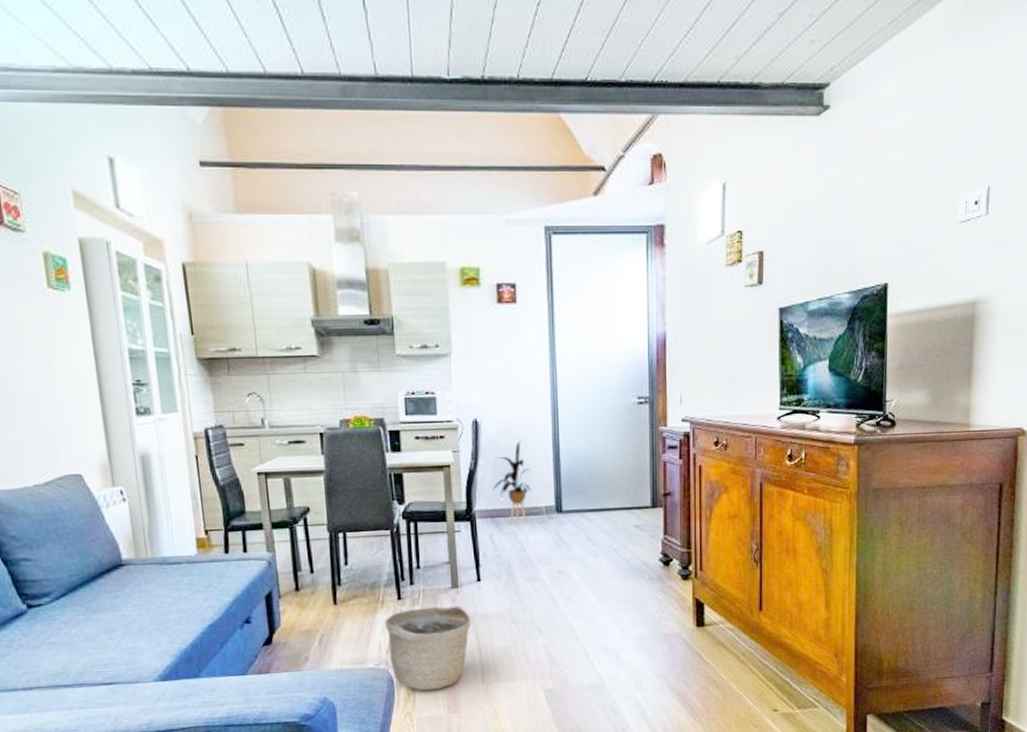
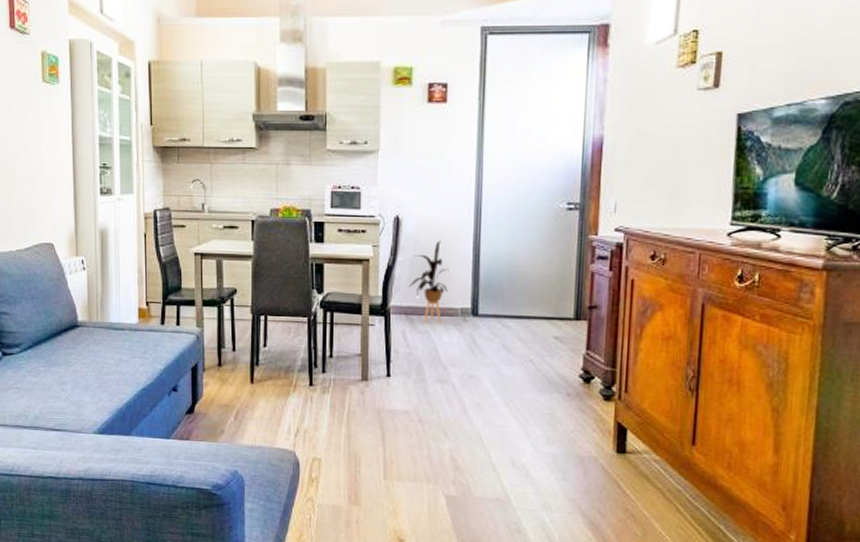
basket: present [384,605,472,691] -> none [295,396,378,479]

